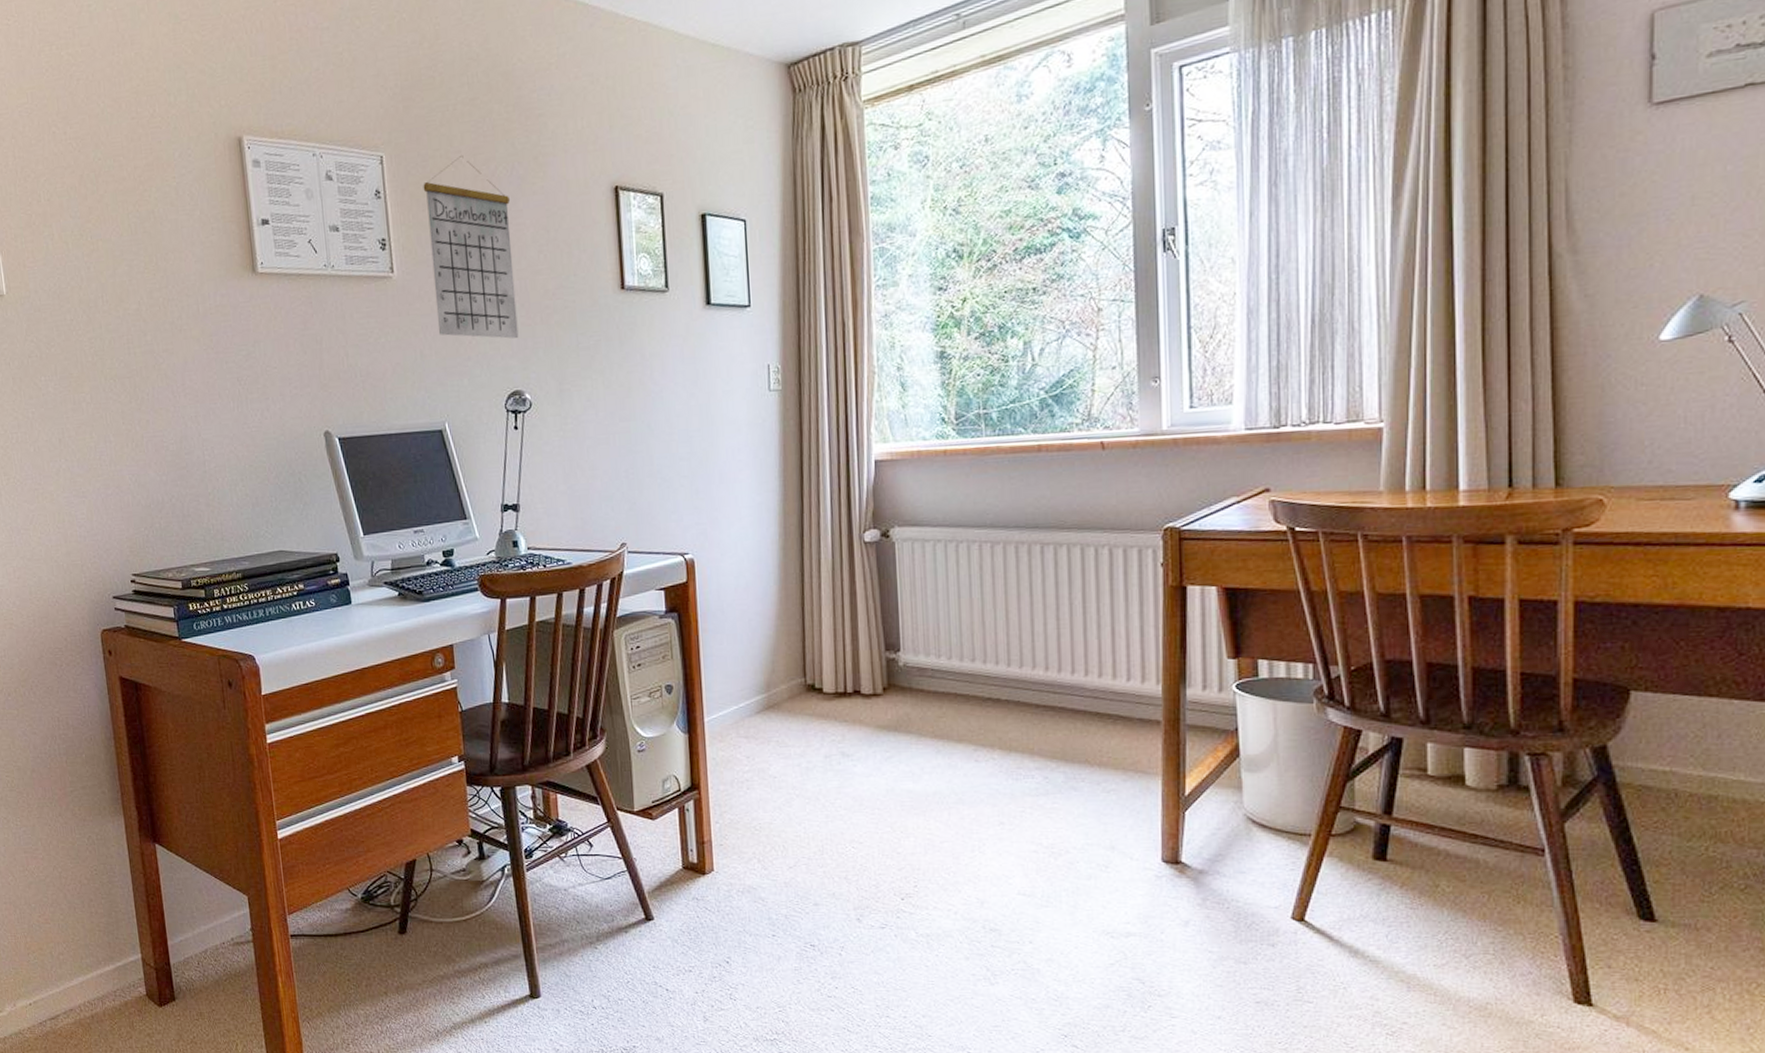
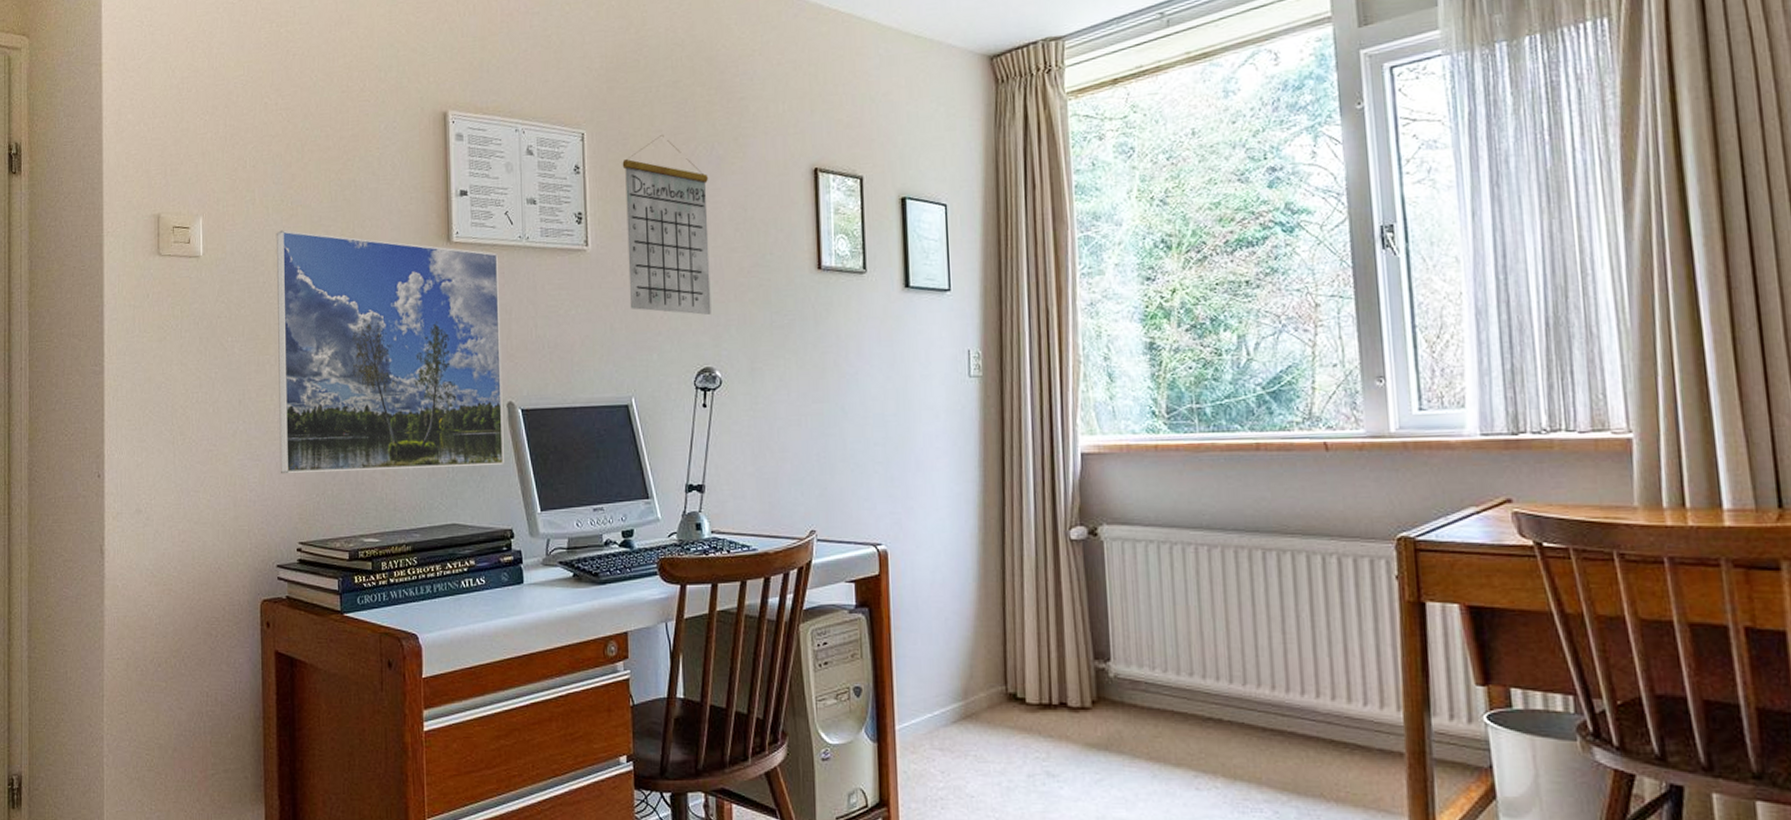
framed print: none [78,265,325,510] -> present [276,230,504,474]

